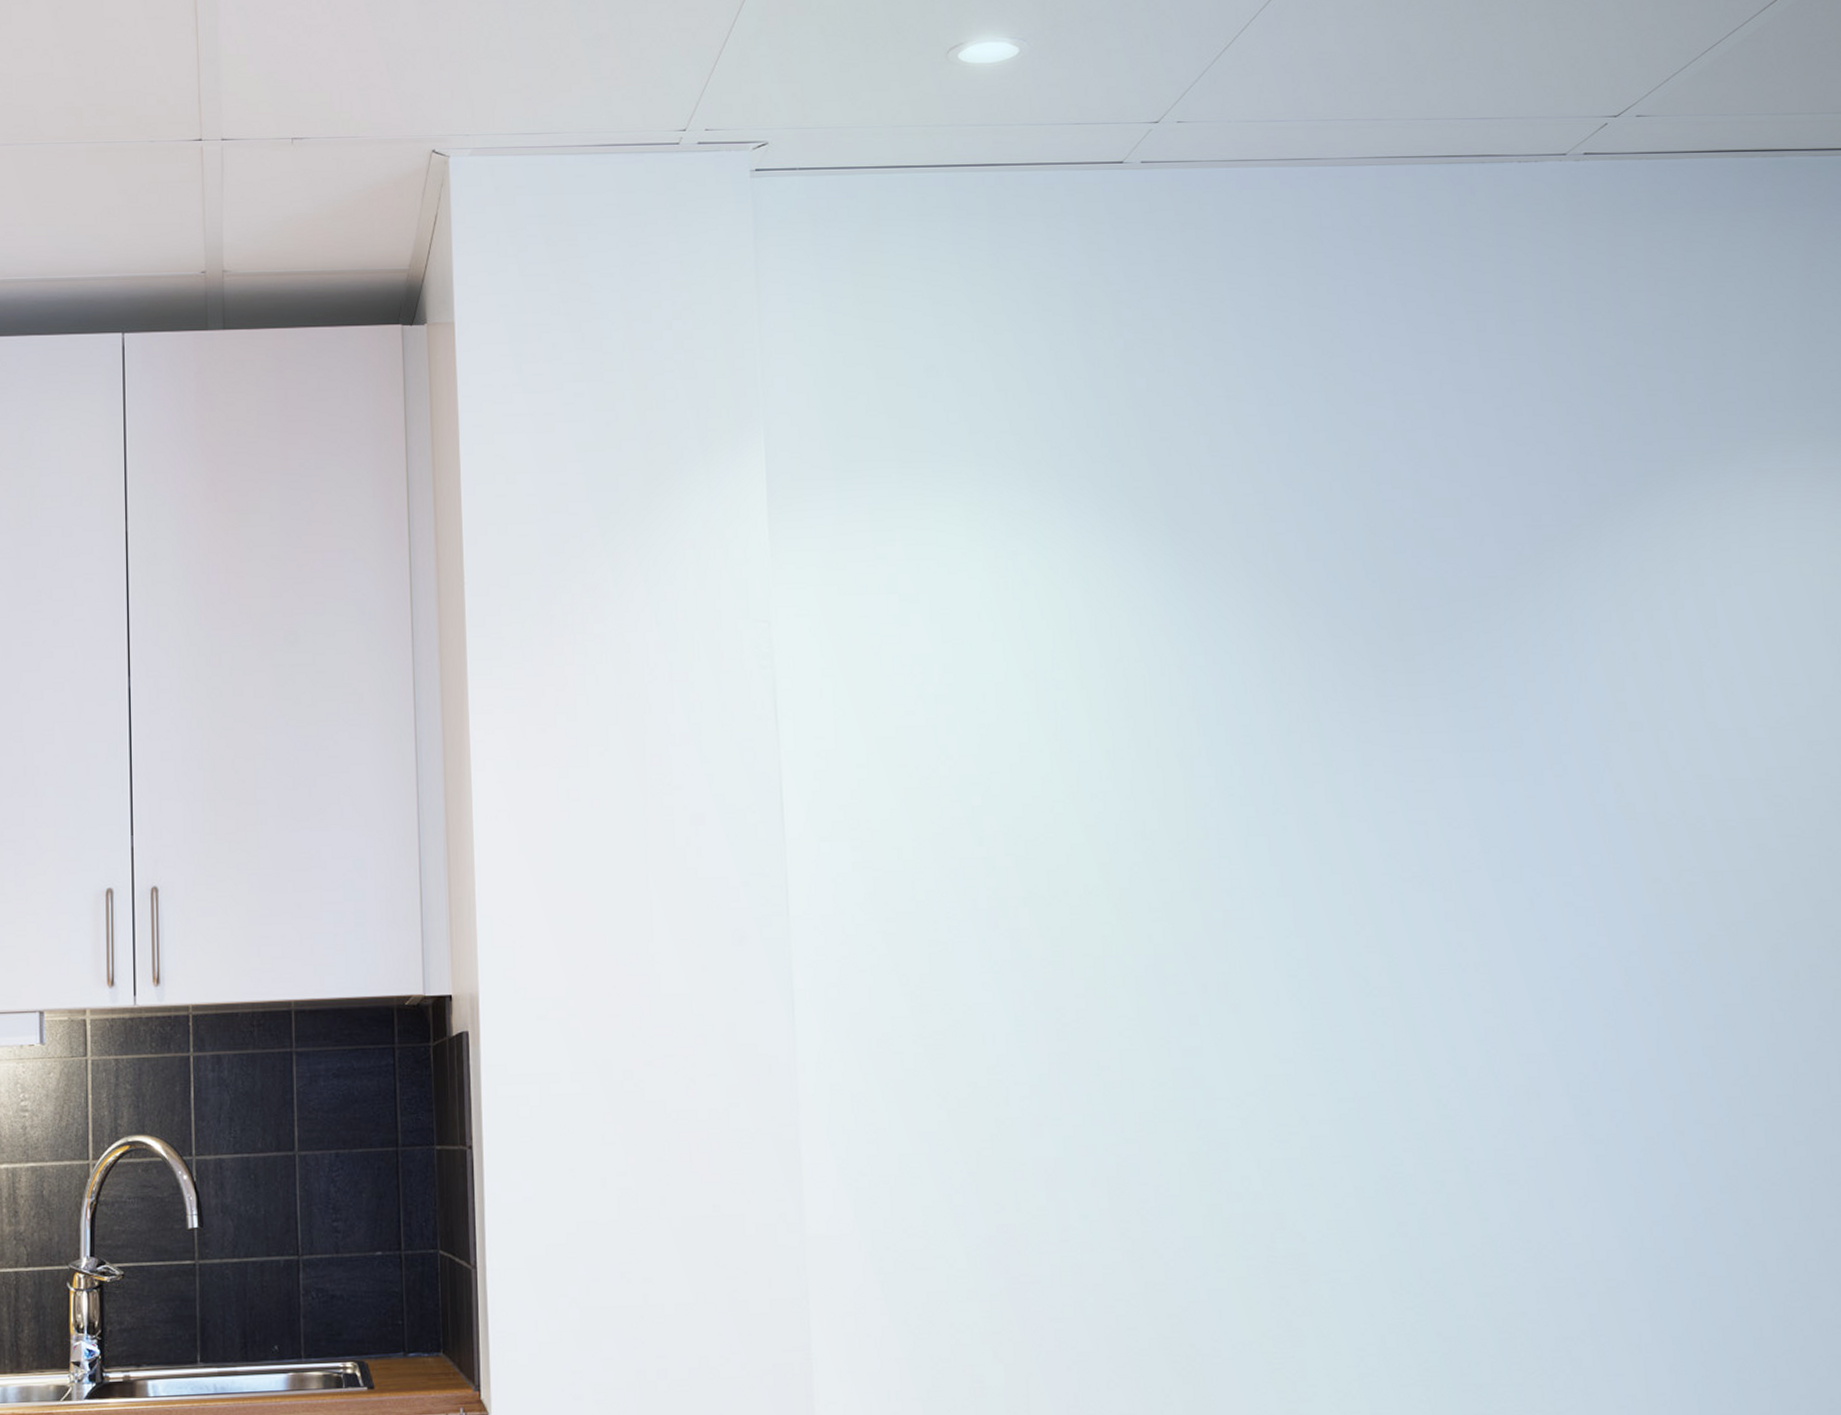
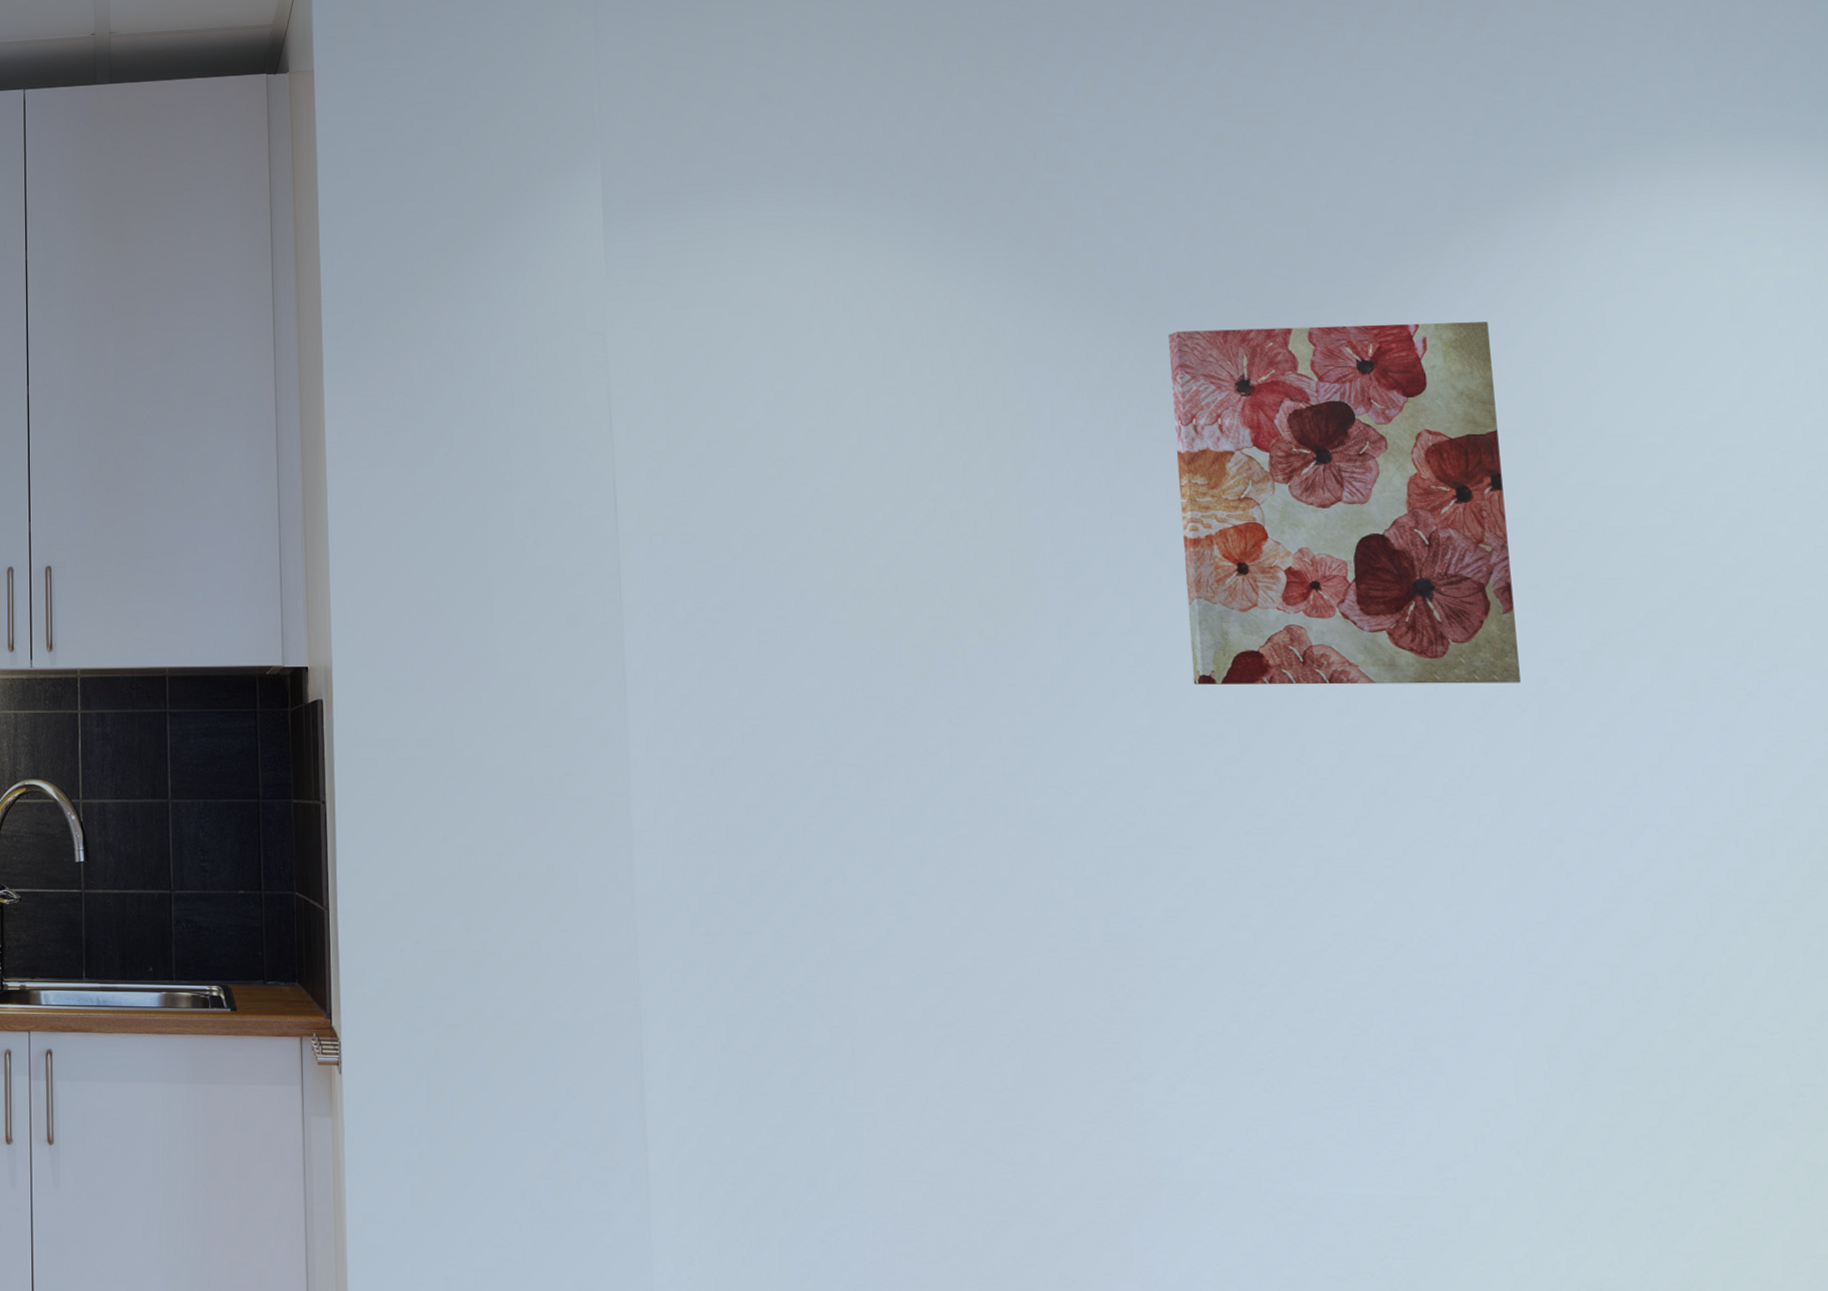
wall art: none [1326,616,1647,988] -> present [1168,322,1521,685]

